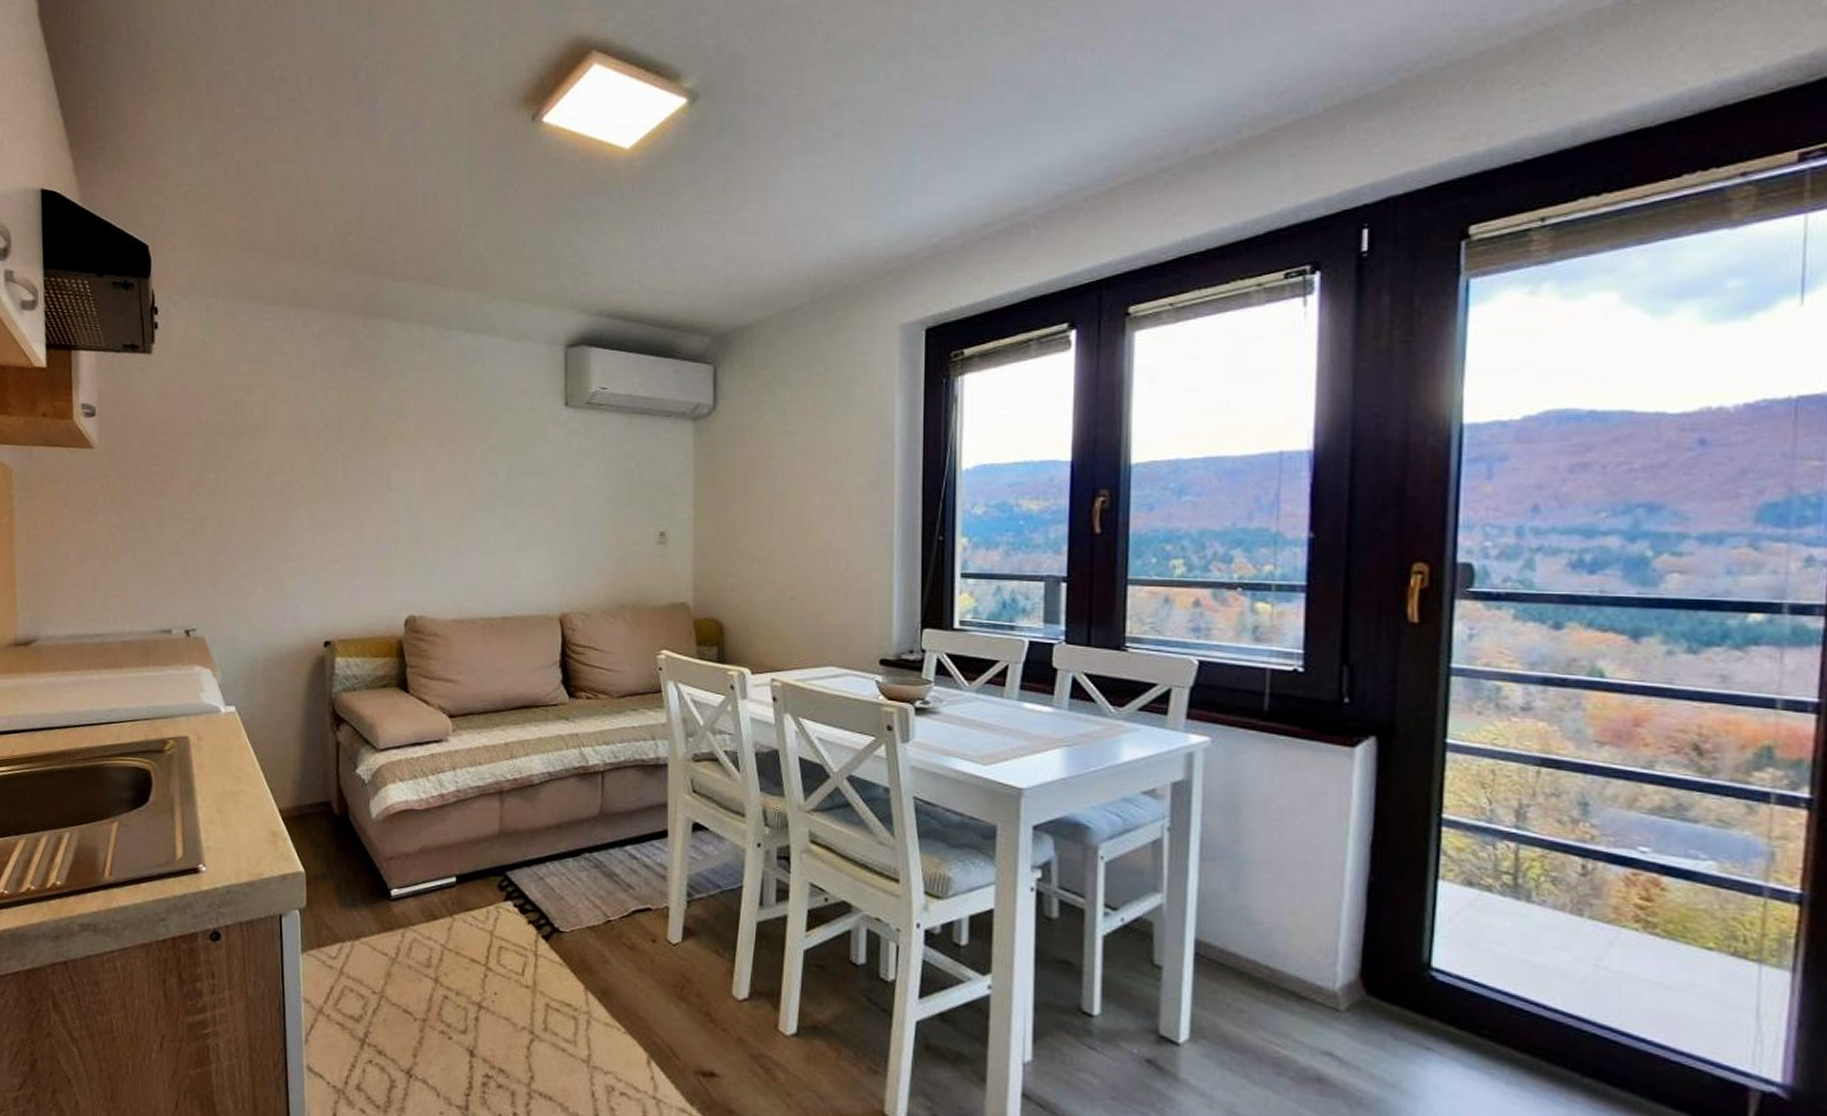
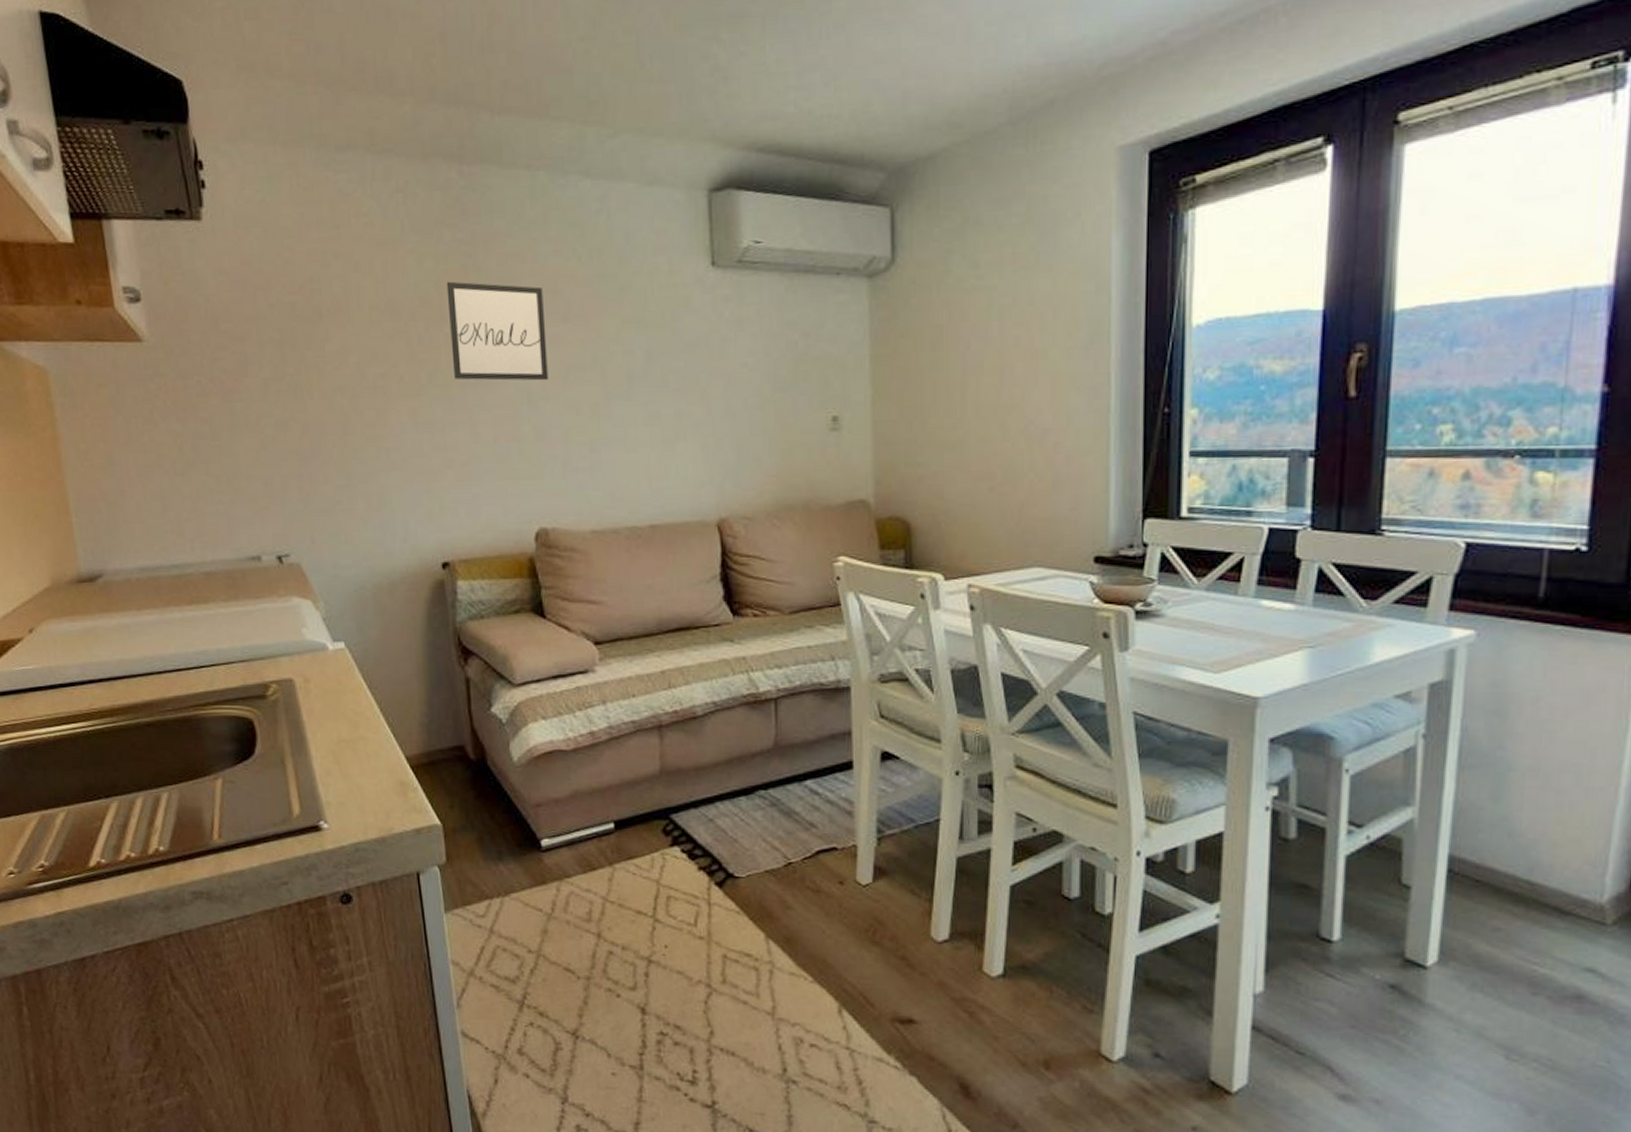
wall art: none [346,410,426,493] -> present [446,281,548,381]

